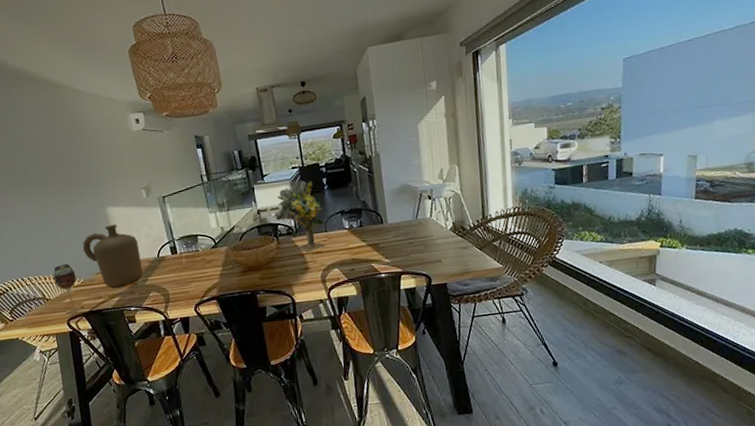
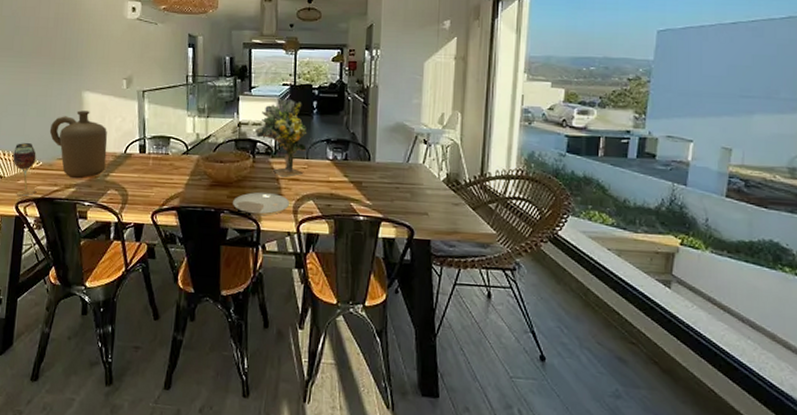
plate: none [266,268,318,291] -> present [233,192,290,216]

